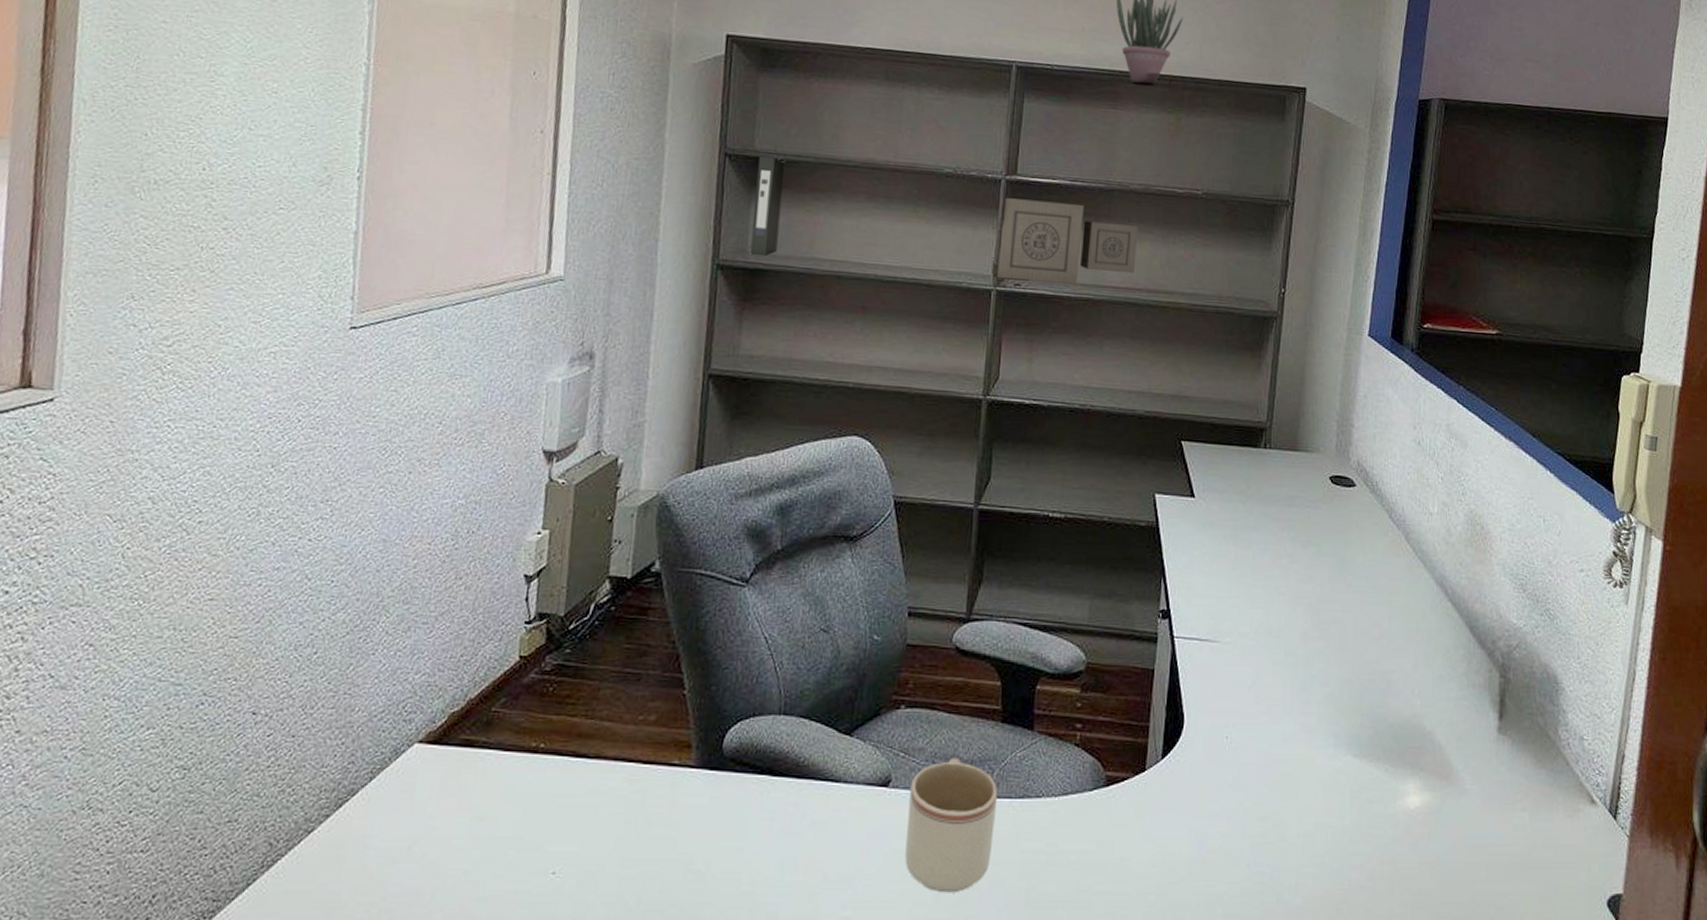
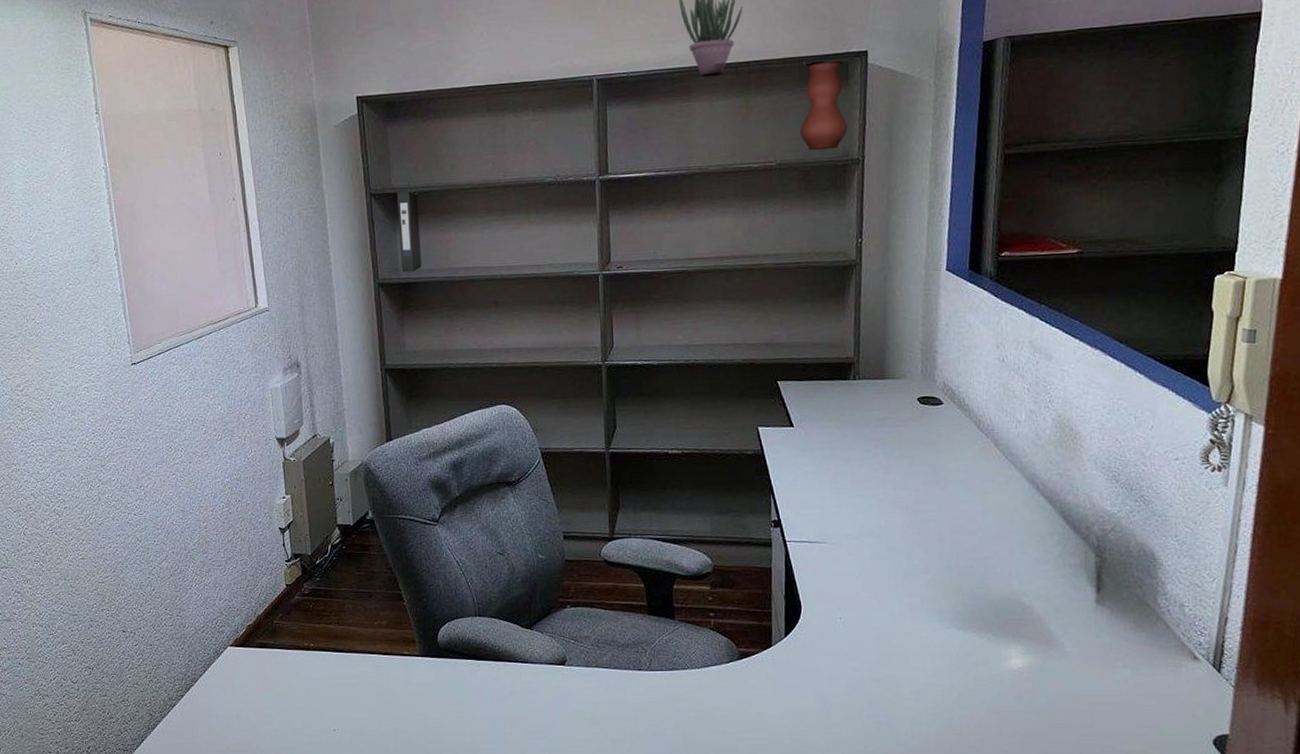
mug: present [905,758,998,893] -> none [582,642,652,740]
storage box: present [991,198,1139,284] -> none [596,191,721,264]
vase: none [1231,87,1283,186] -> present [800,60,848,150]

